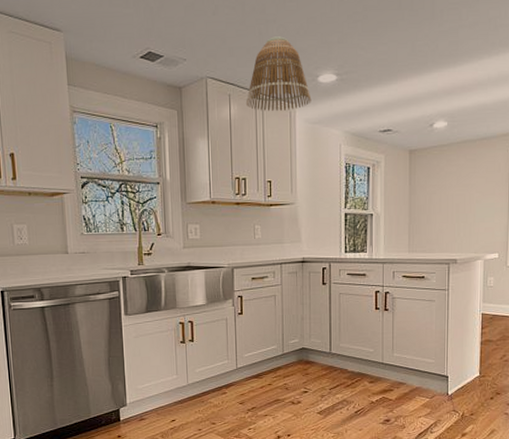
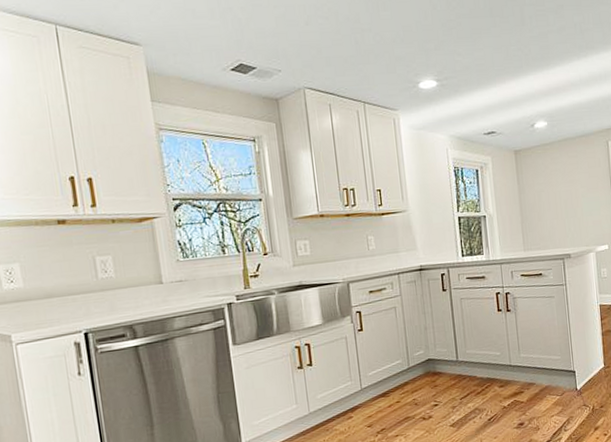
lamp shade: present [245,36,312,111] -> none [347,45,415,120]

